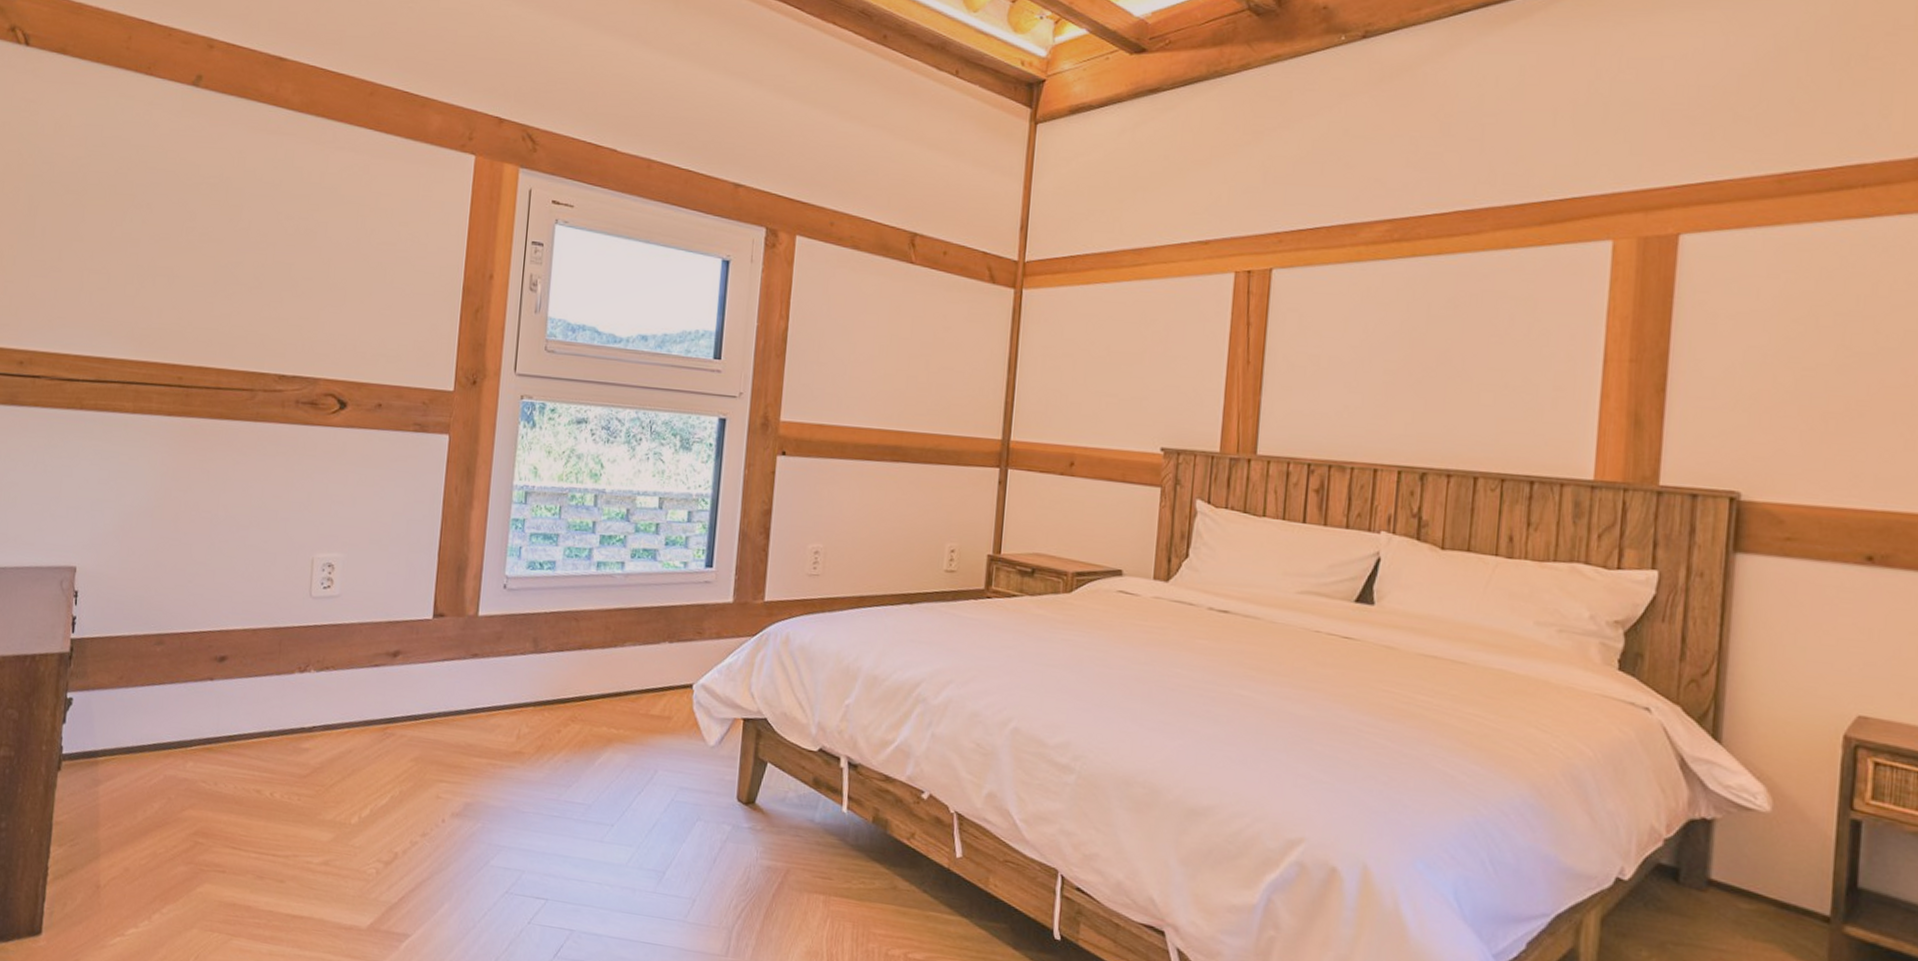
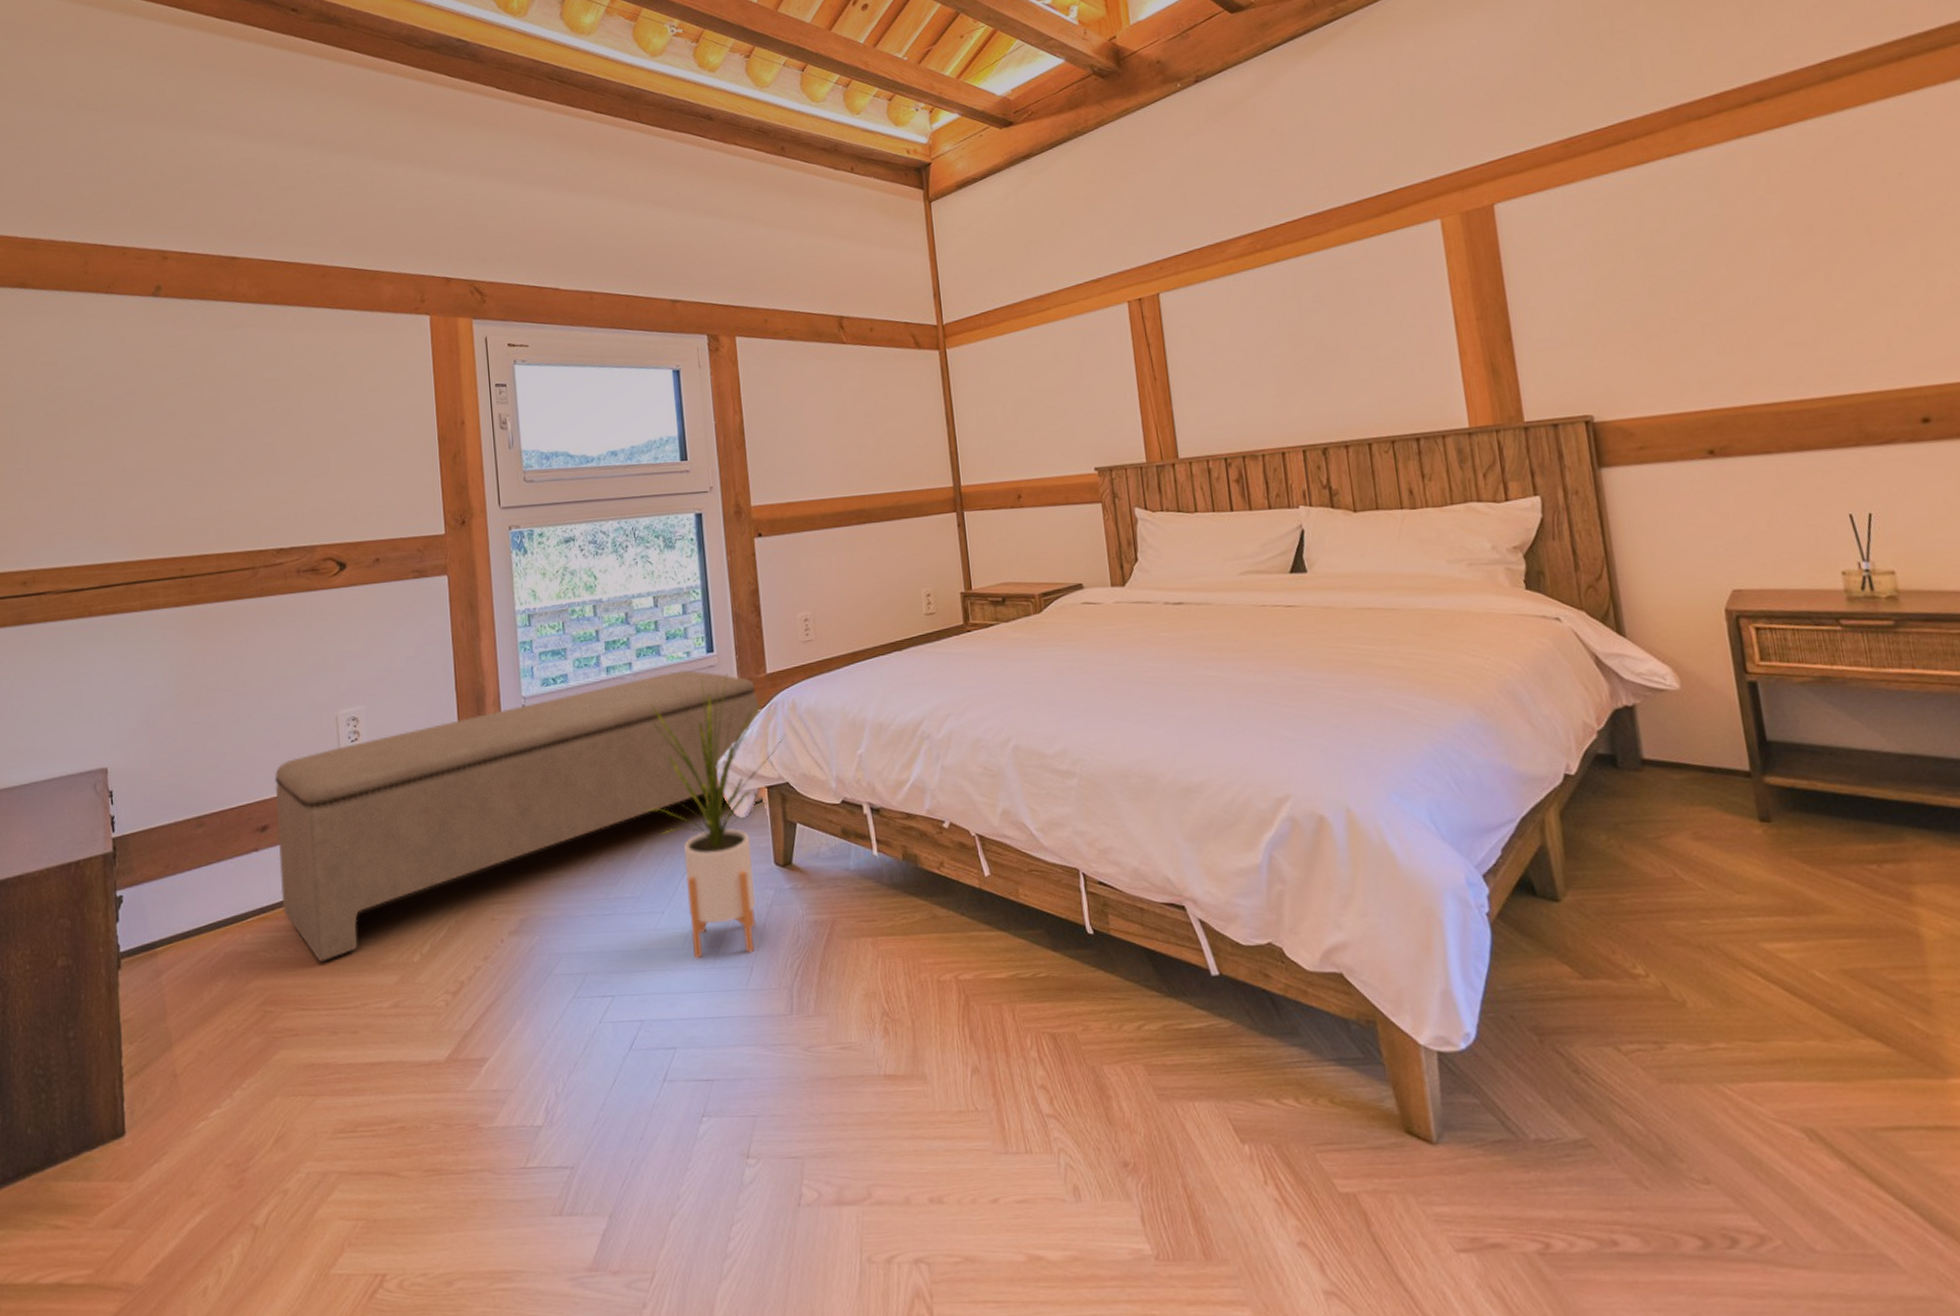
bench: none [228,579,752,805] -> present [274,670,765,962]
house plant: none [610,589,773,886] -> present [643,673,786,959]

